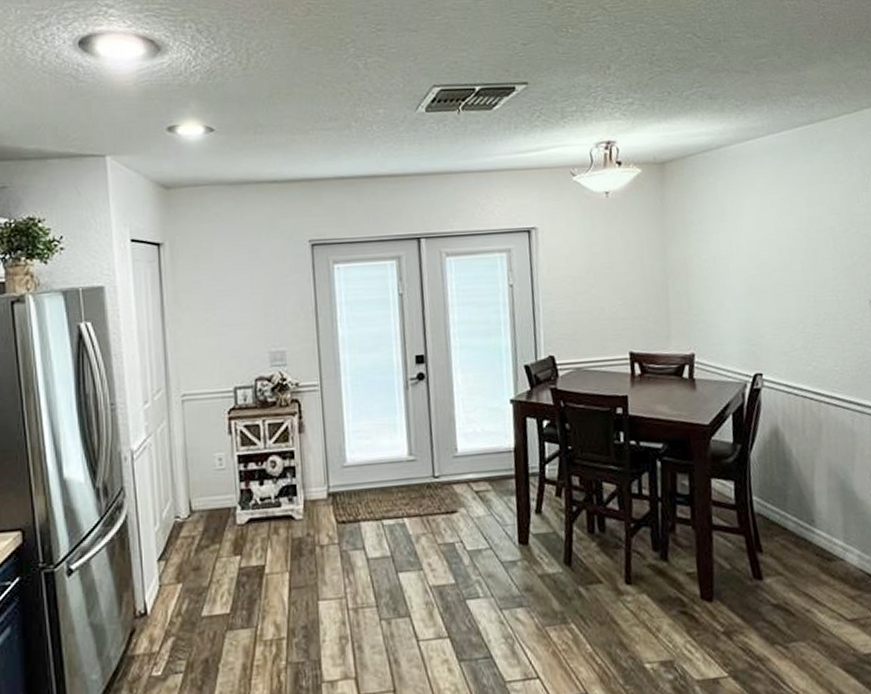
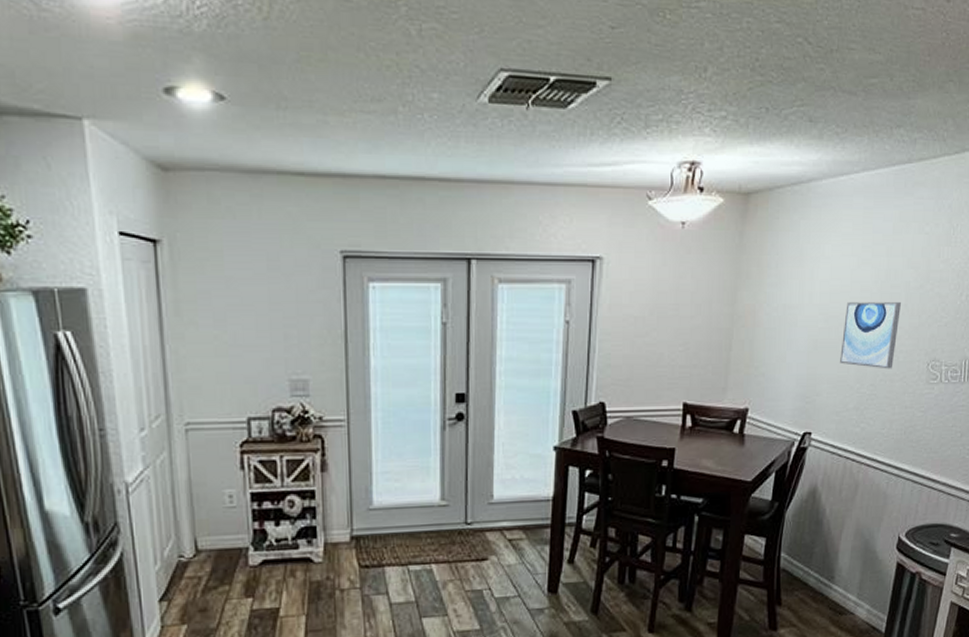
wall art: none [775,246,834,309] -> present [840,302,901,369]

